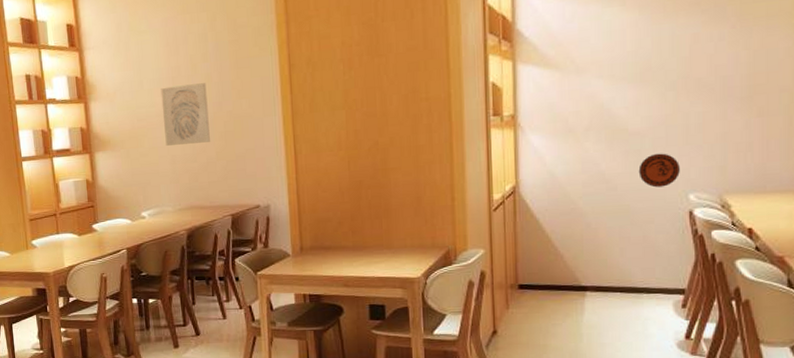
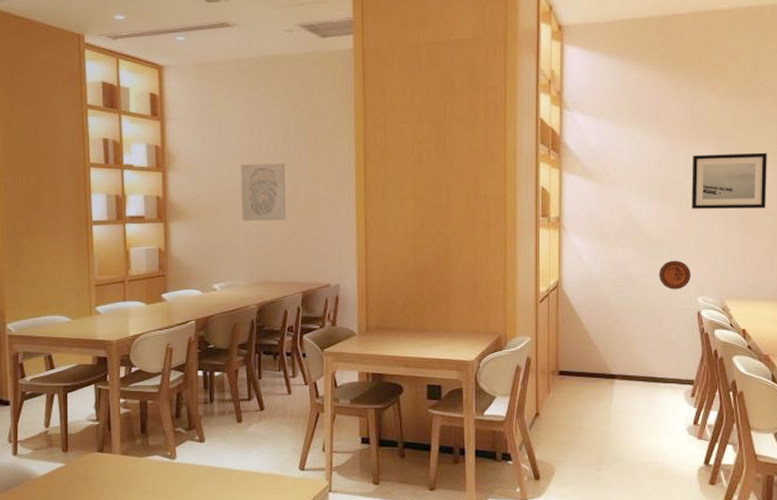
wall art: none [679,15,781,92] -> present [692,152,767,209]

